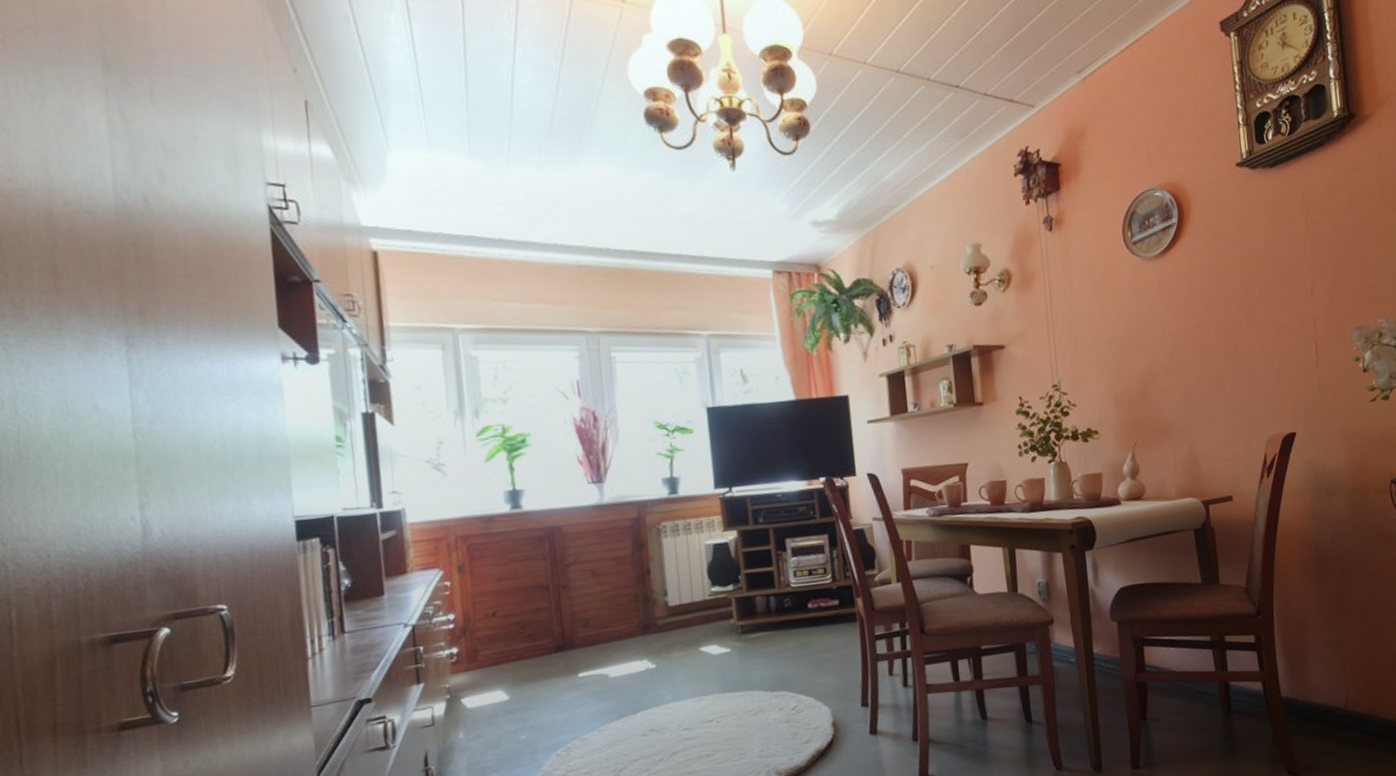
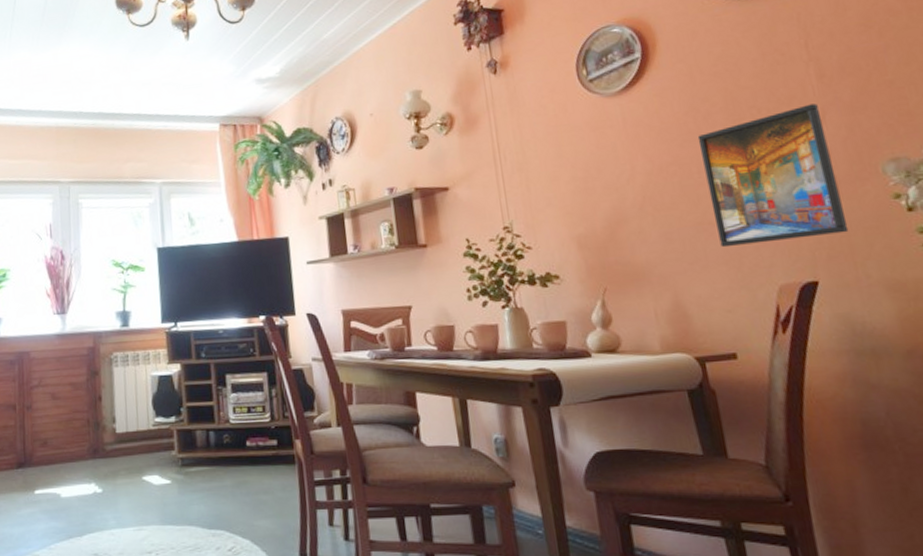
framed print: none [1217,275,1321,404] -> present [697,103,849,248]

